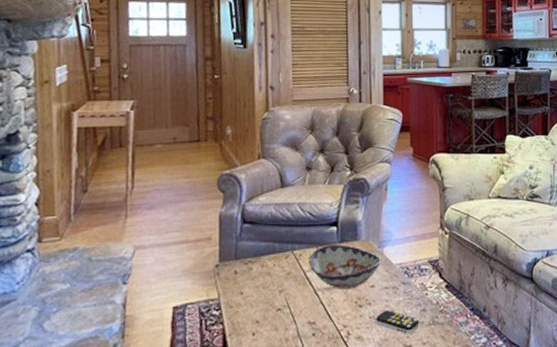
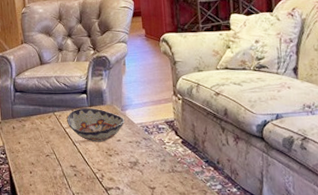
remote control: present [376,310,420,334] -> none [124,159,161,179]

